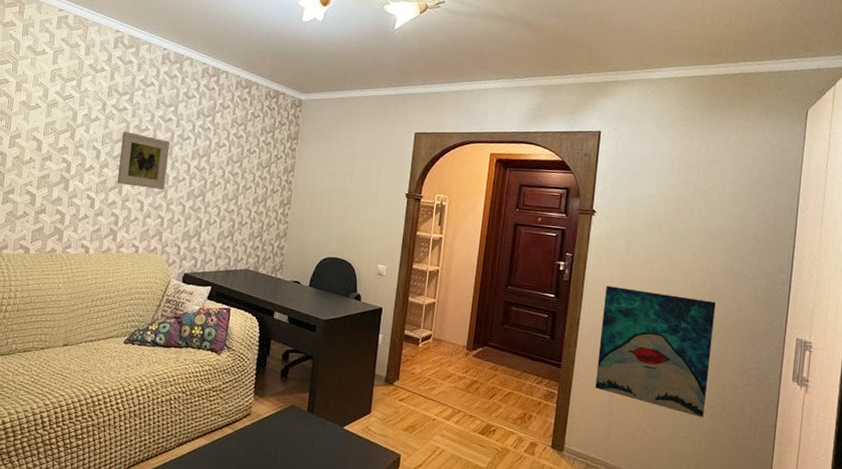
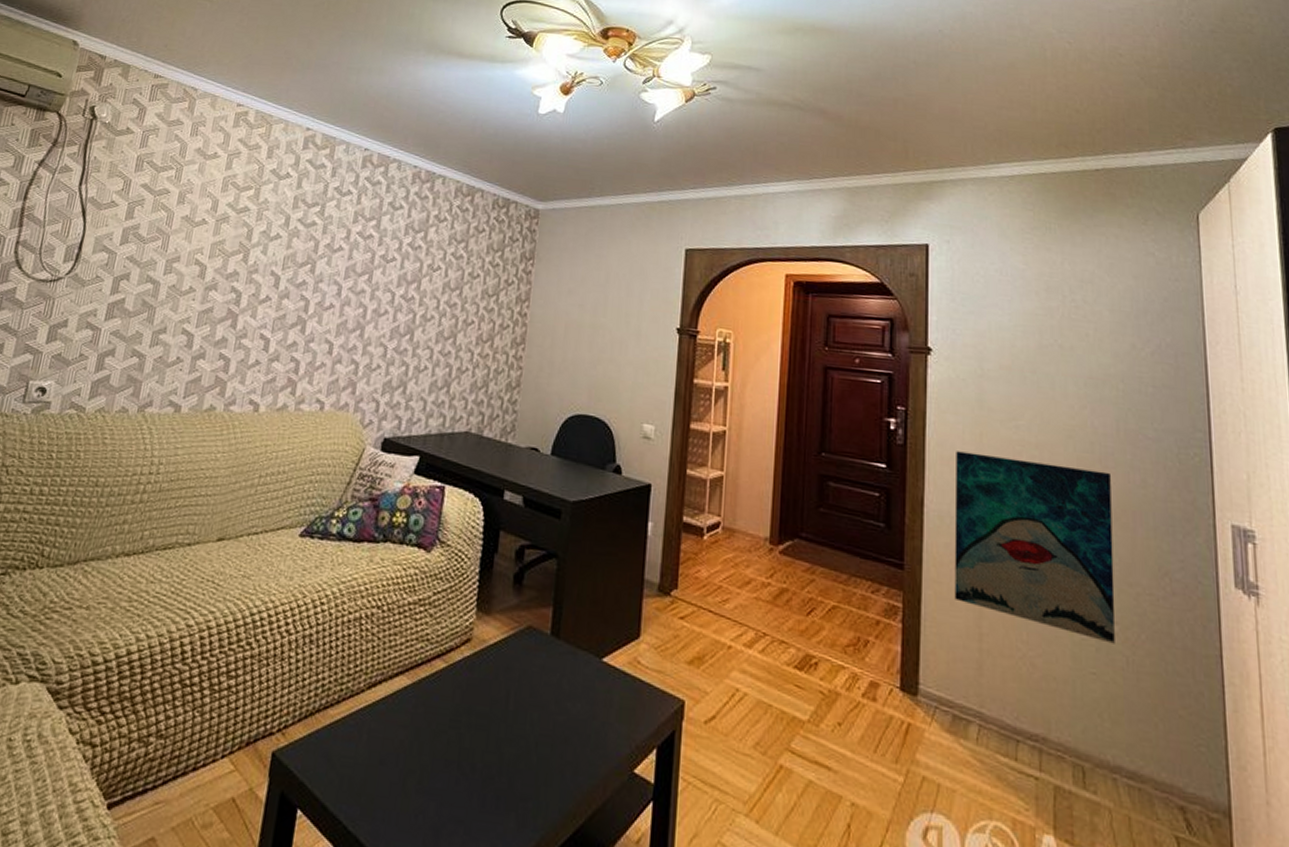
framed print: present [117,131,170,190] -> none [300,252,370,326]

